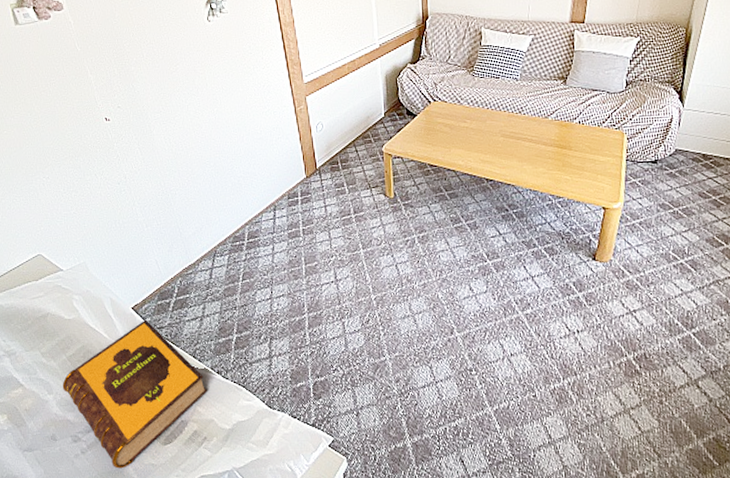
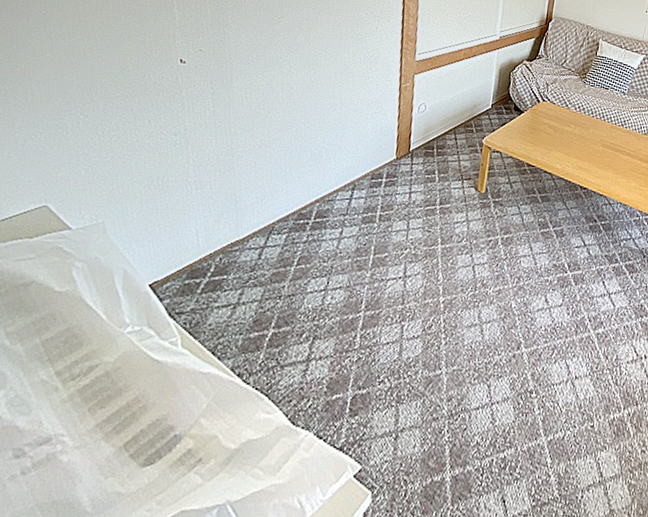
hardback book: present [62,319,208,469] -> none [21,301,220,498]

